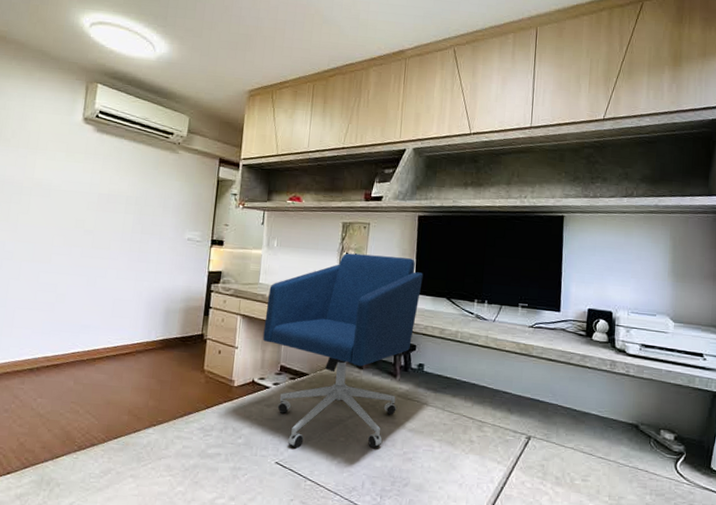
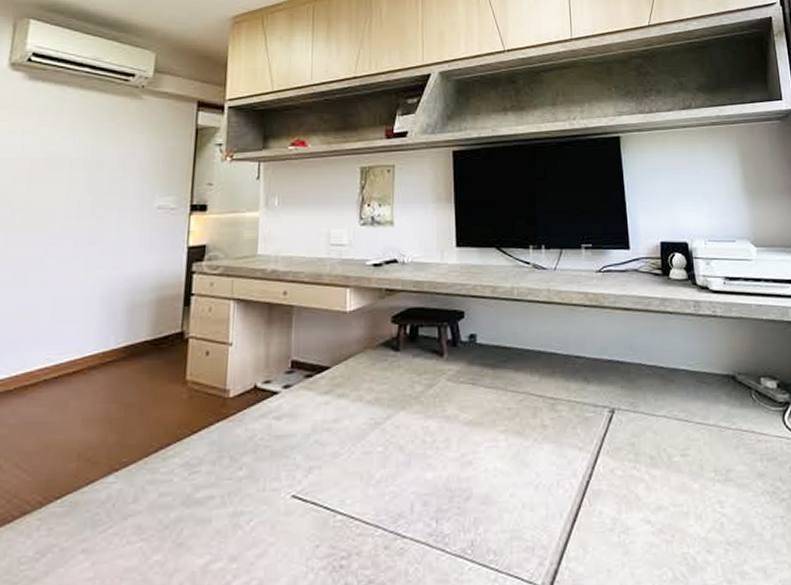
office chair: present [263,253,423,449] -> none [266,204,465,472]

